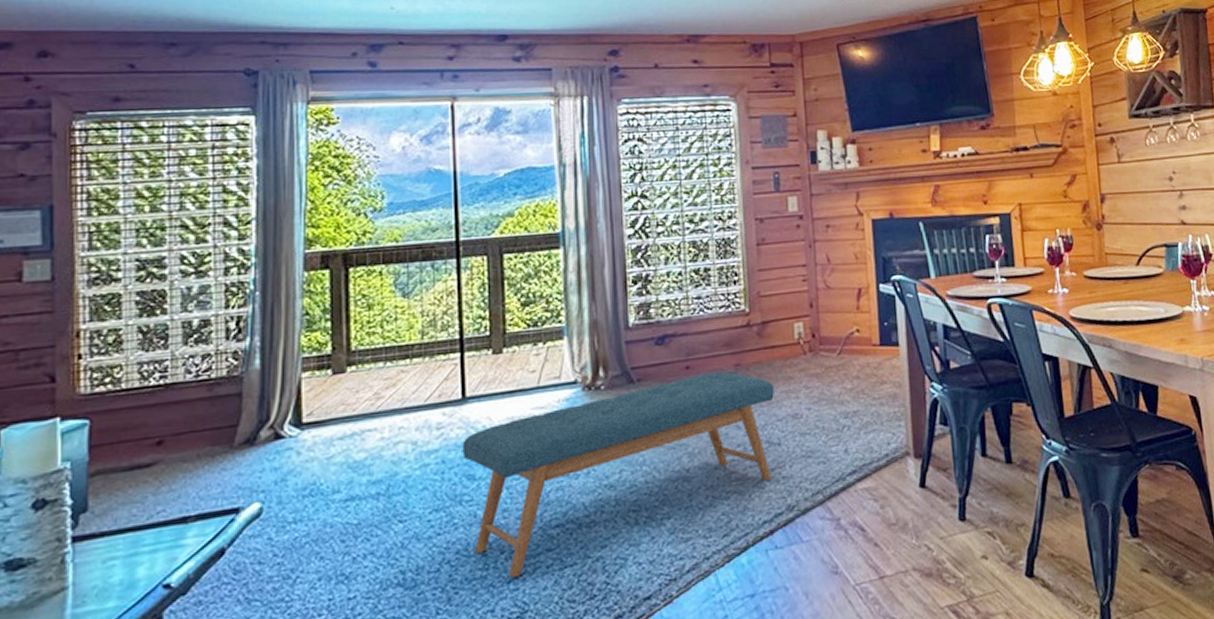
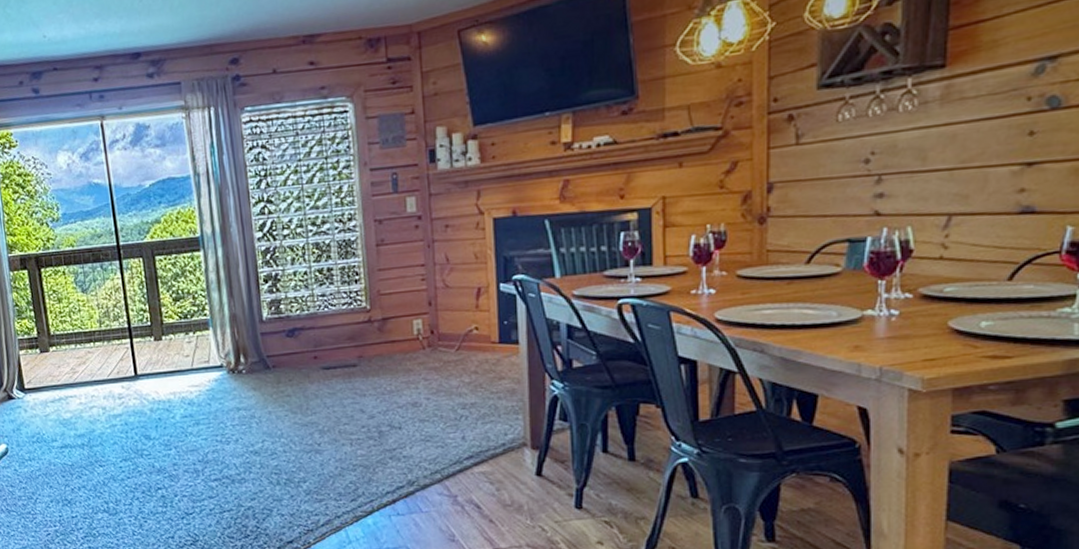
bench: present [462,372,774,578] -> none [138,362,395,515]

